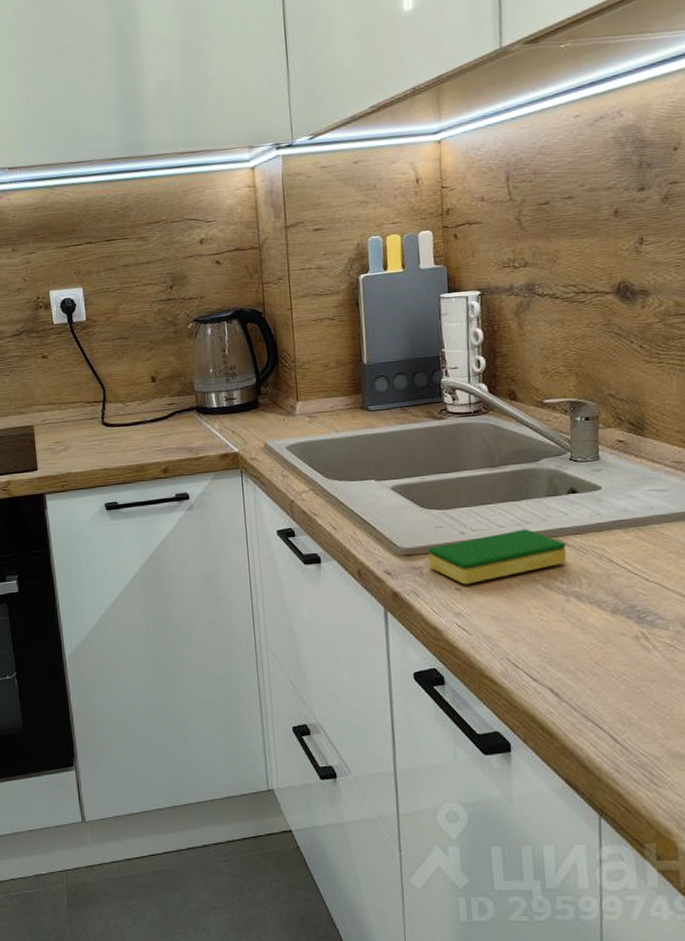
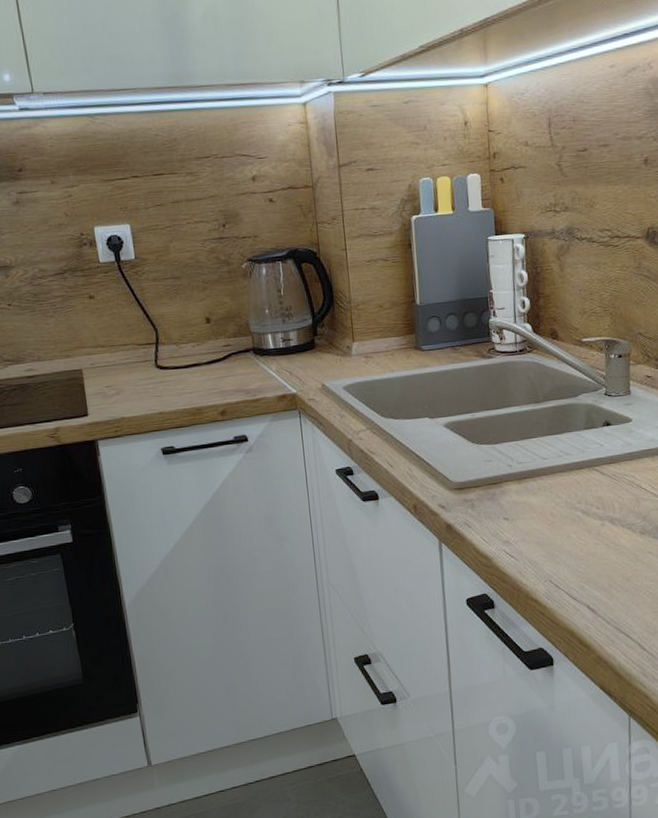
dish sponge: present [428,528,567,585] -> none [479,460,602,515]

